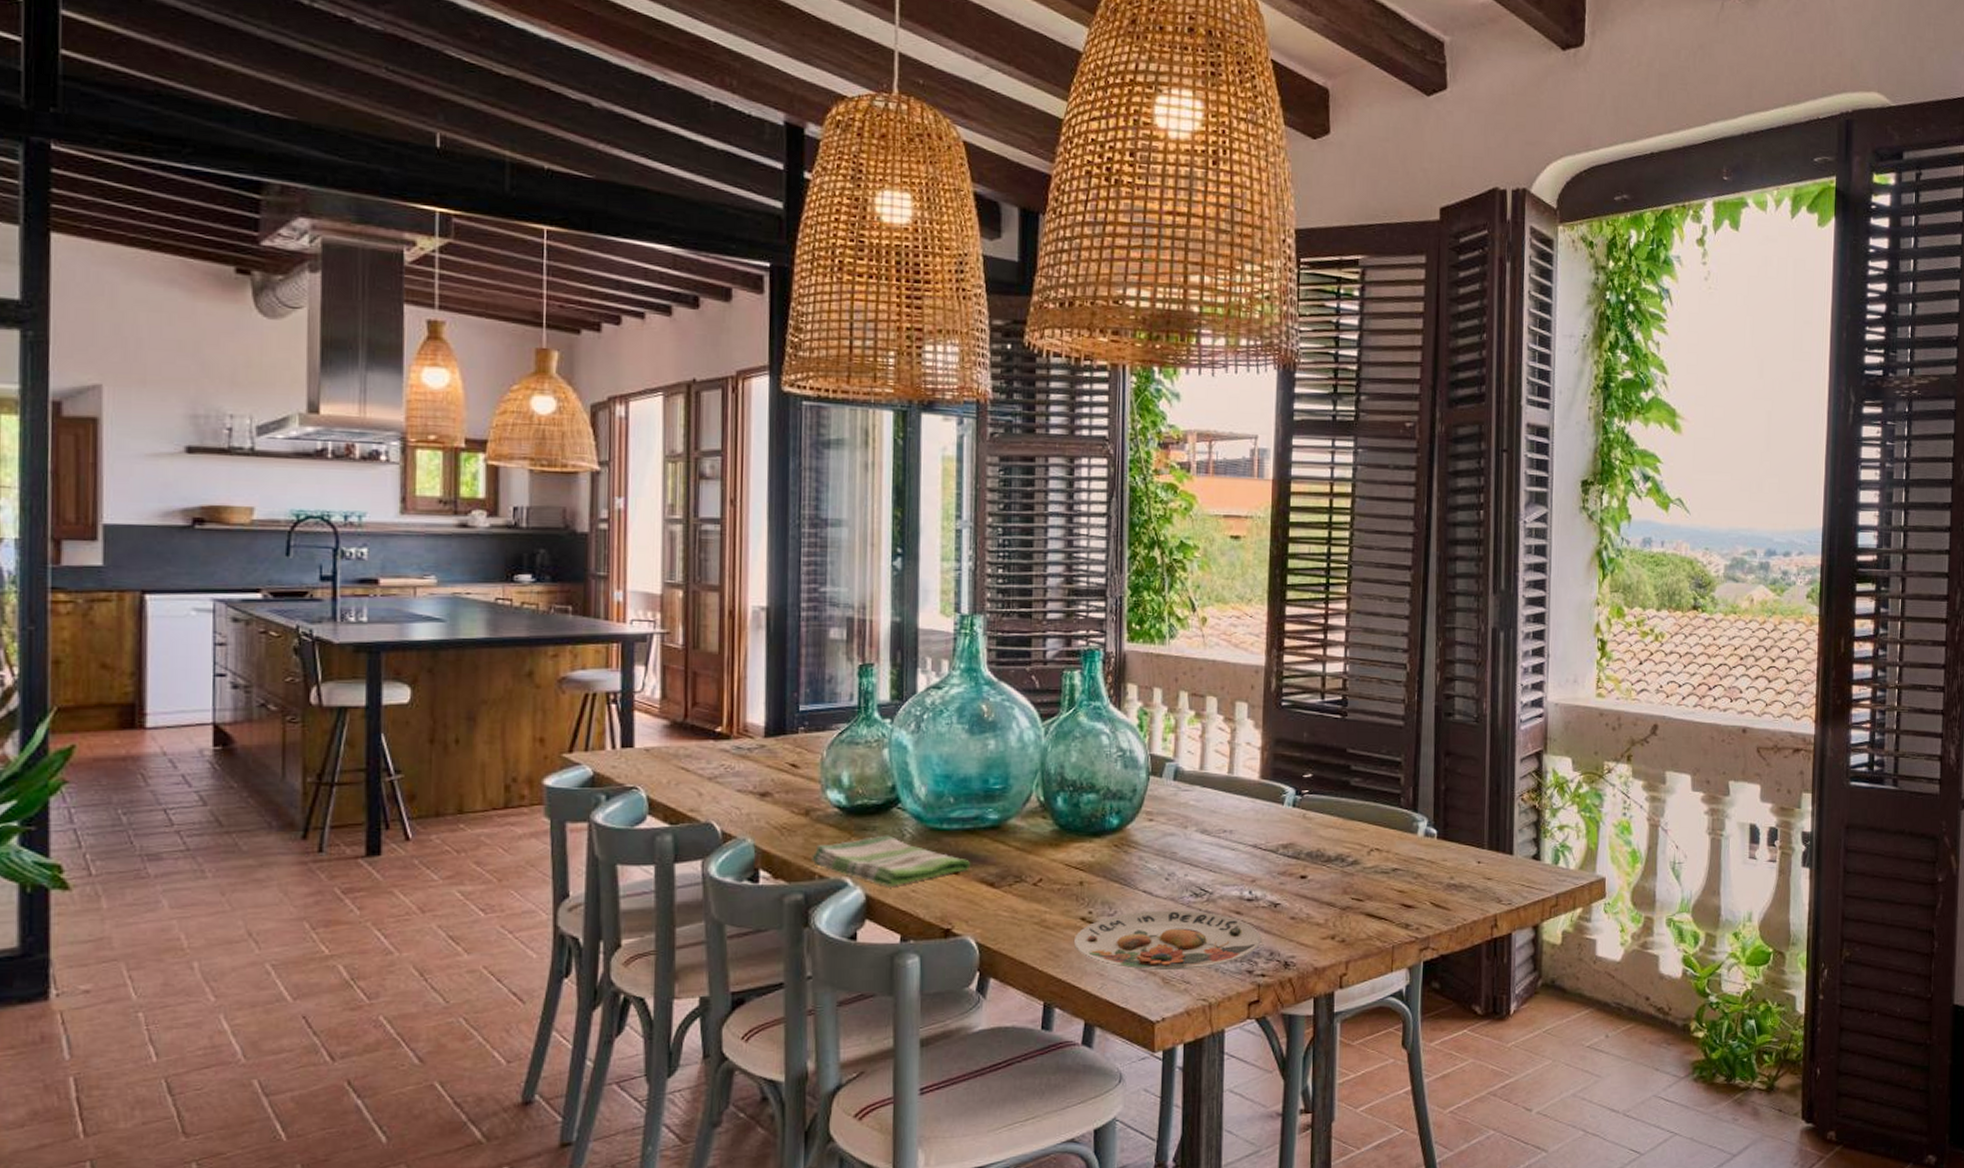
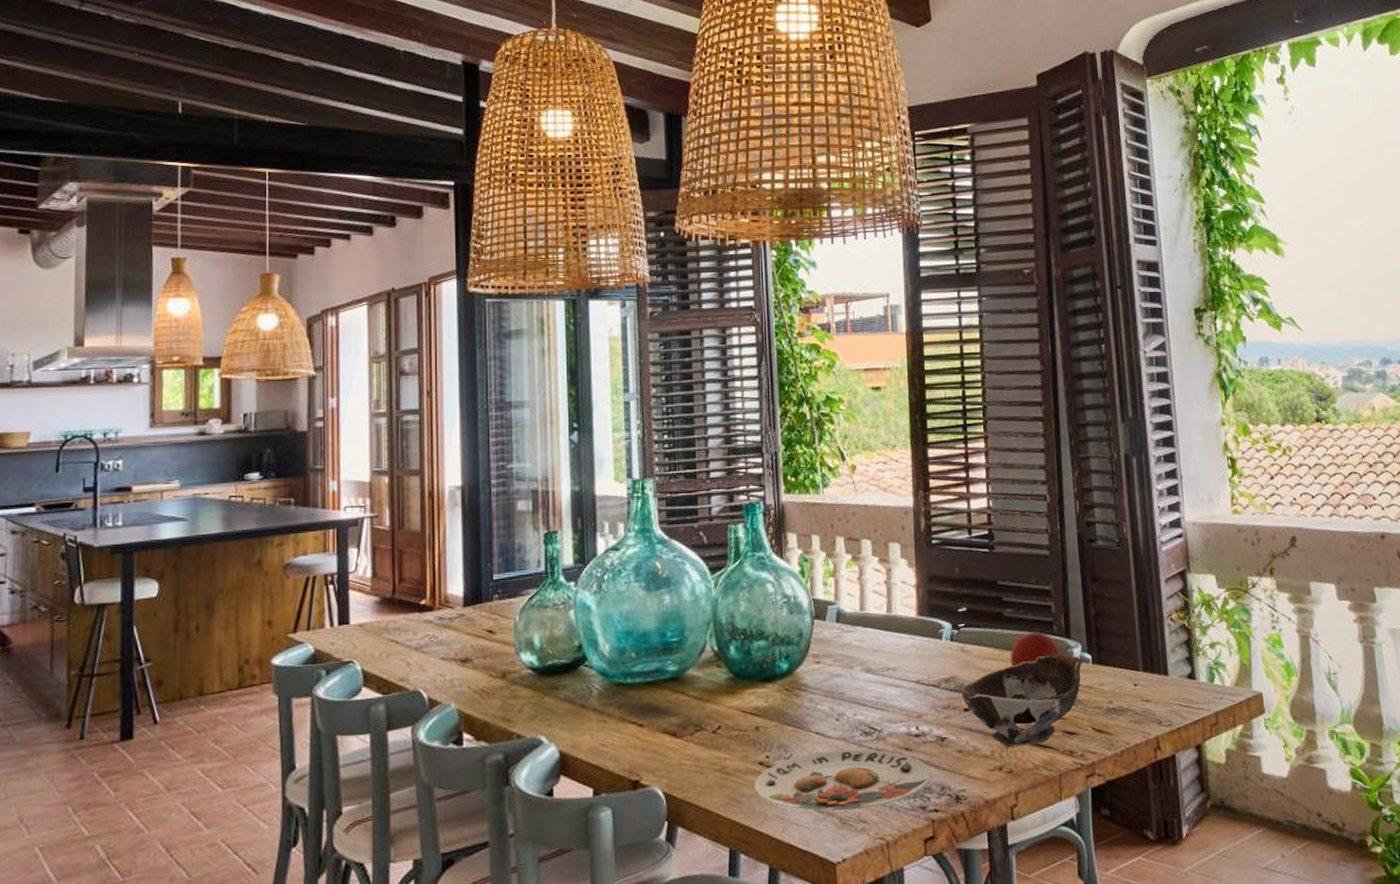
dish towel: present [812,835,971,886] -> none [509,692,654,742]
bowl: none [1299,826,1426,917] -> present [961,653,1082,748]
fruit: none [1353,801,1406,838] -> present [1010,630,1061,668]

